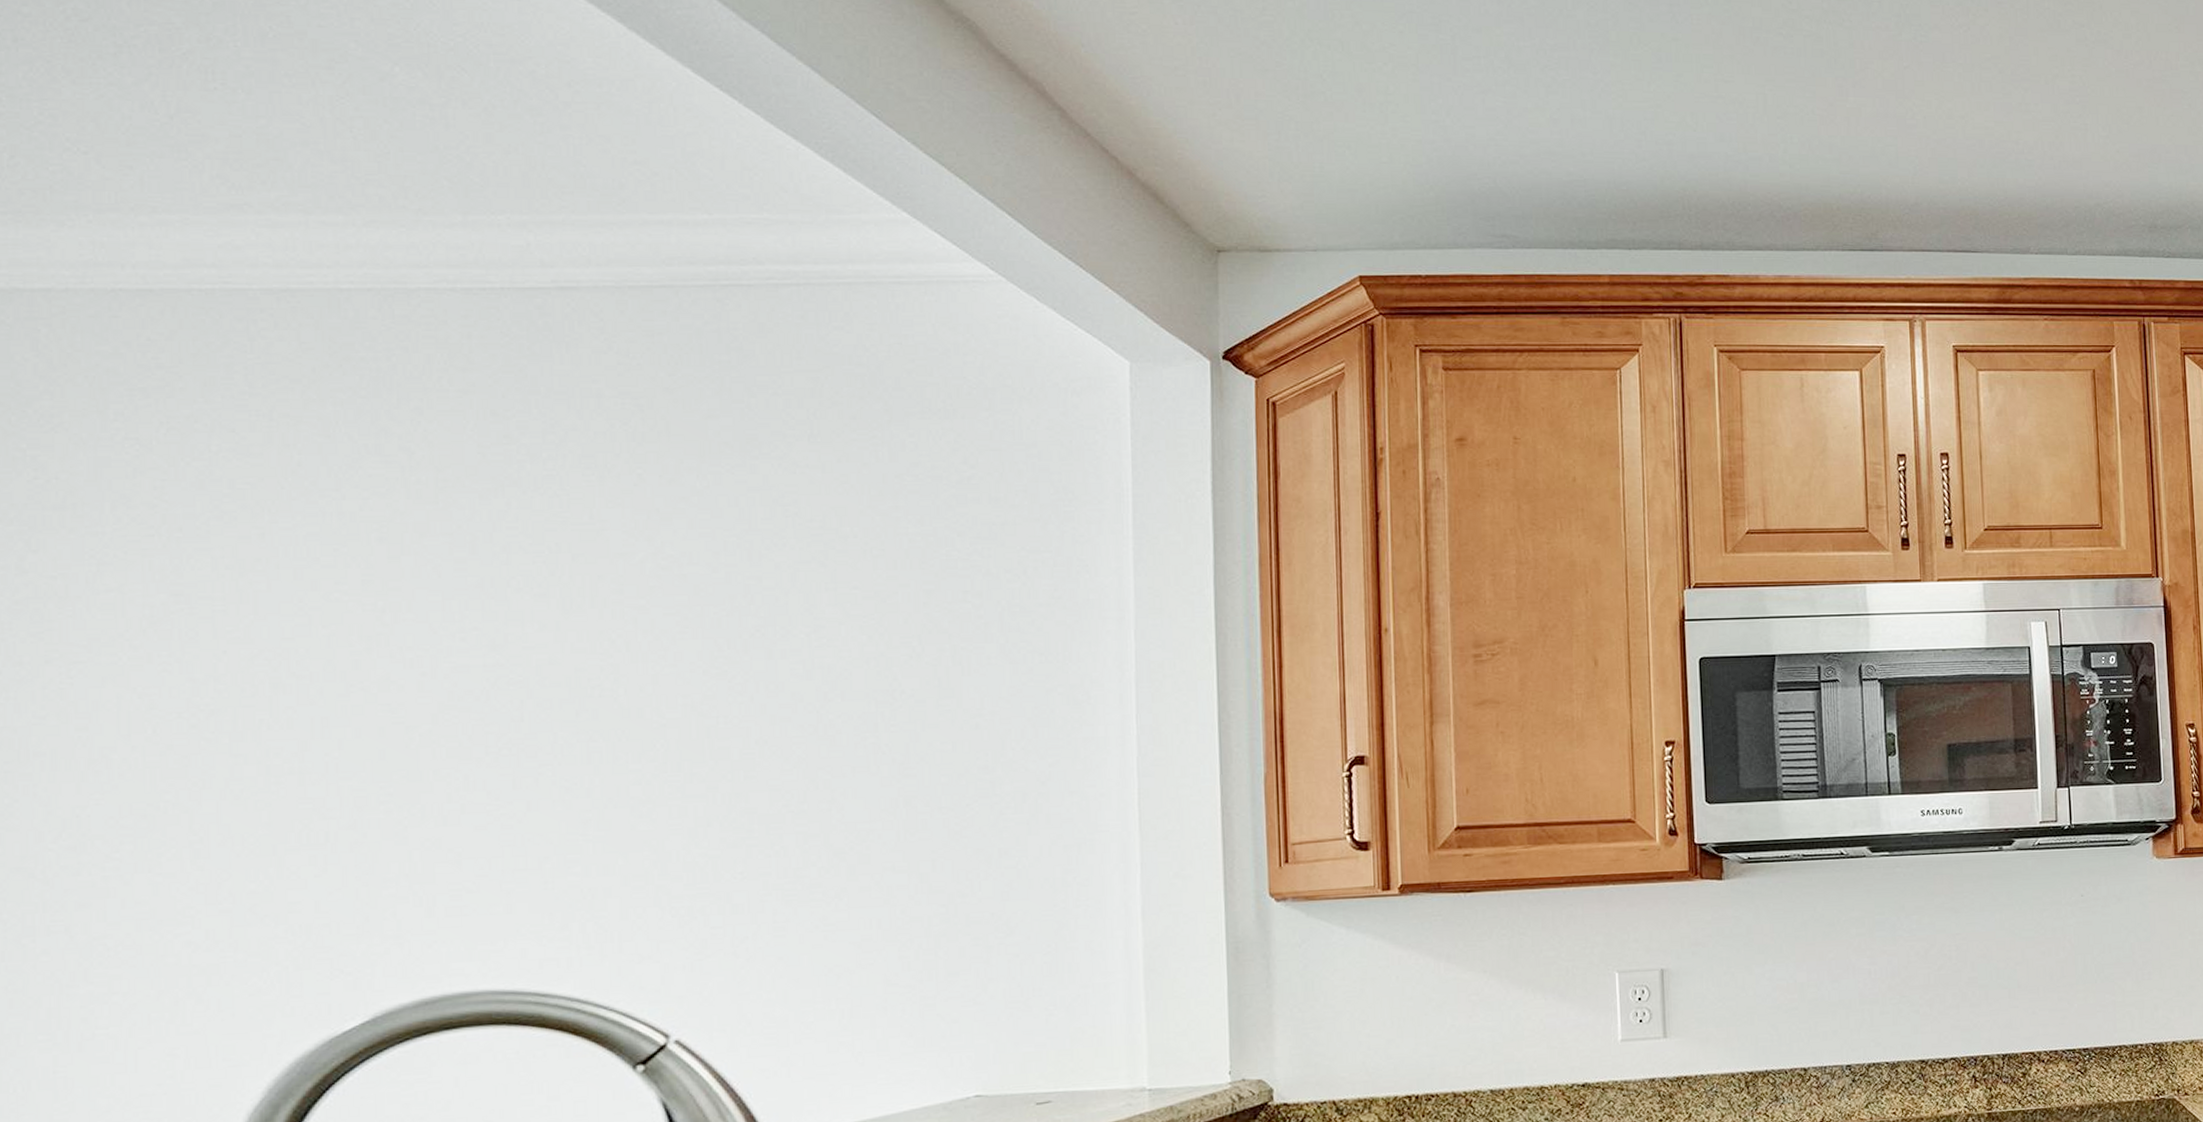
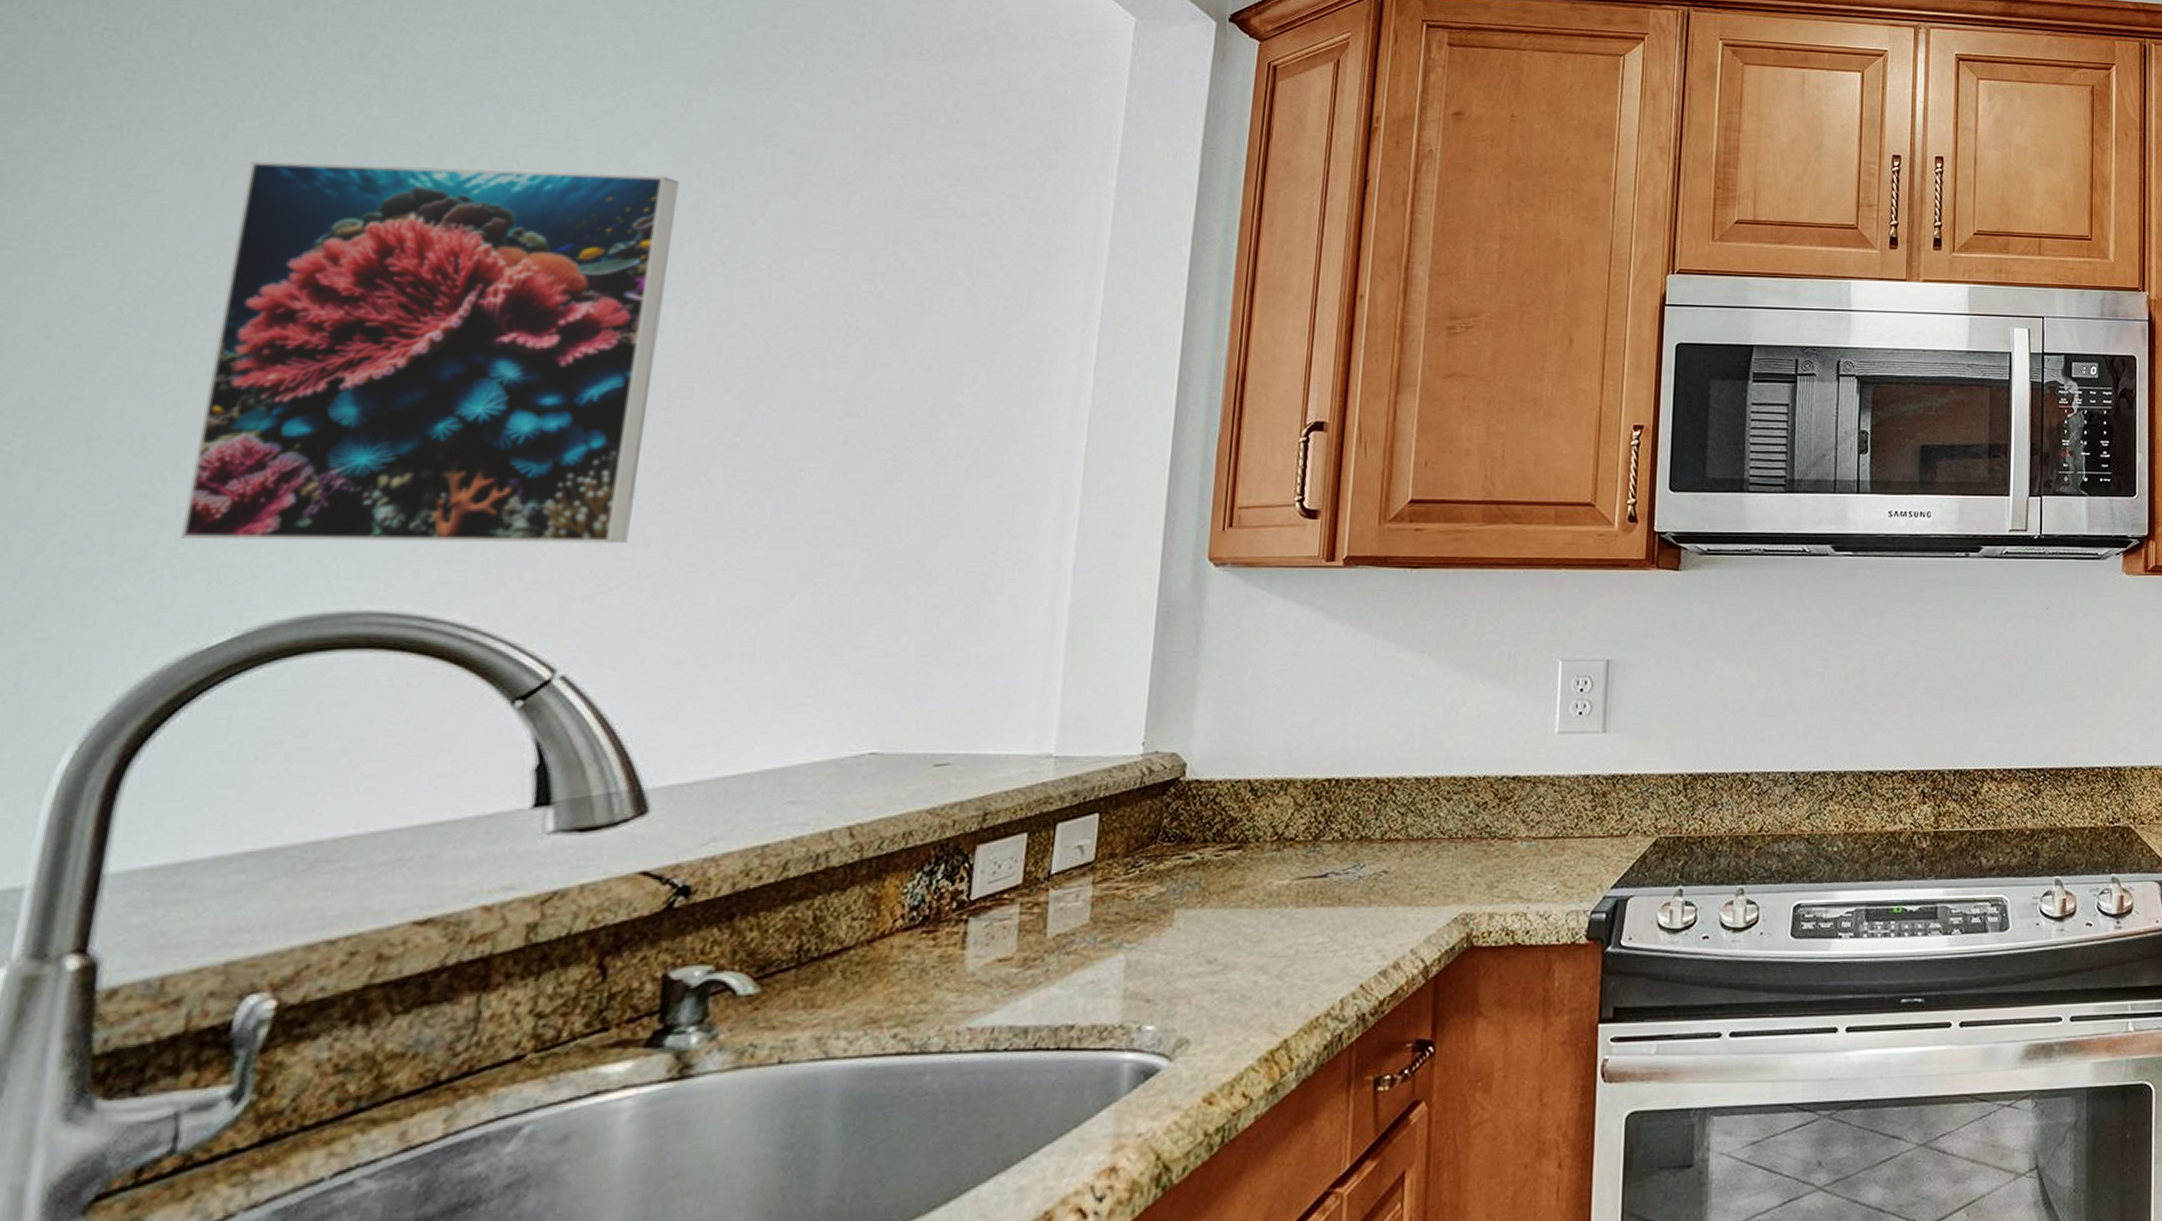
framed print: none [290,552,716,933] -> present [180,161,680,544]

